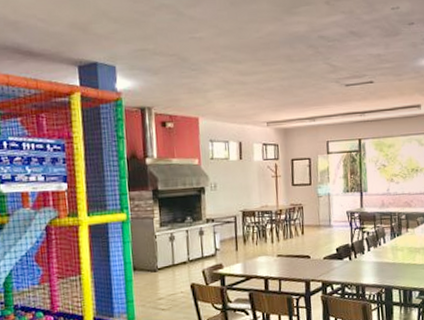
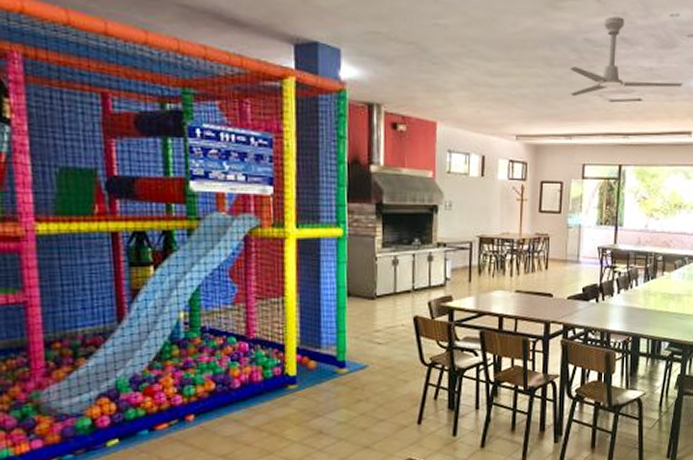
ceiling fan: none [308,15,409,85] -> present [568,16,683,97]

